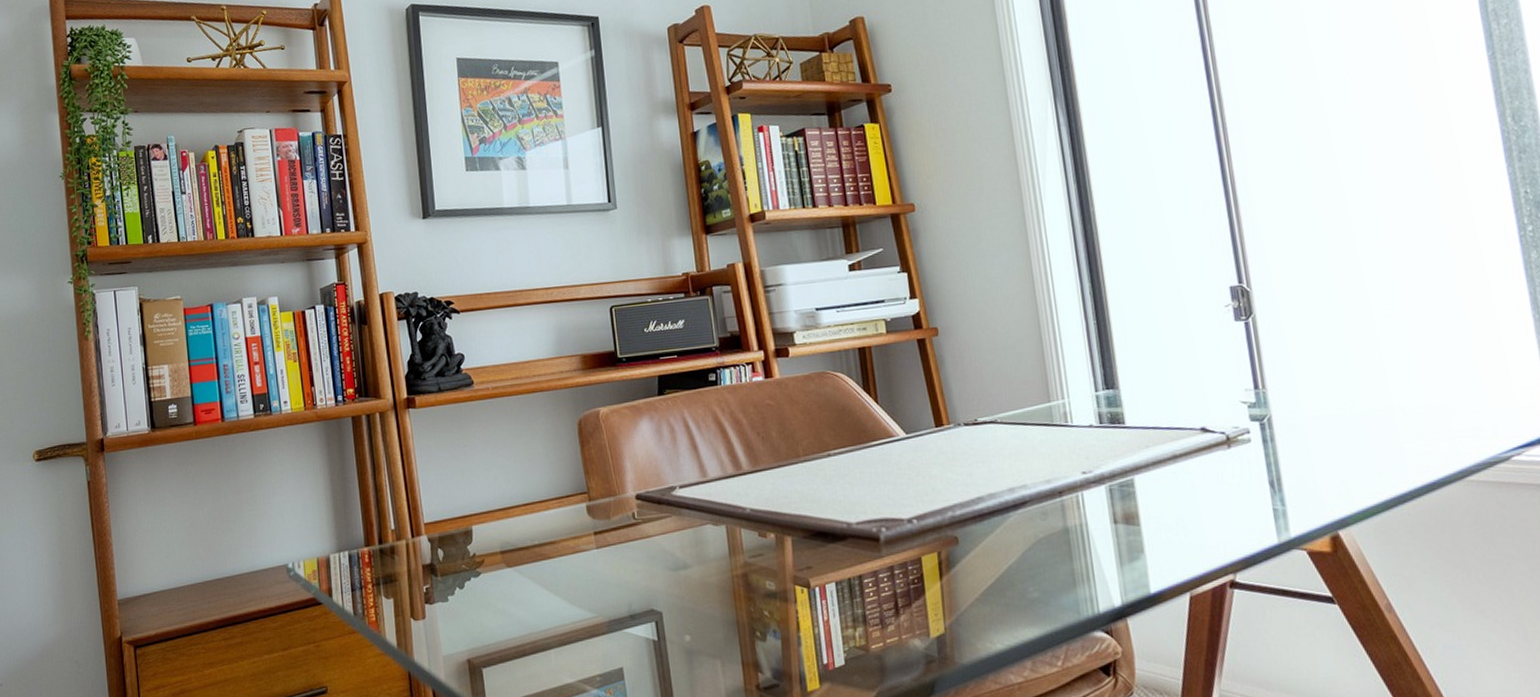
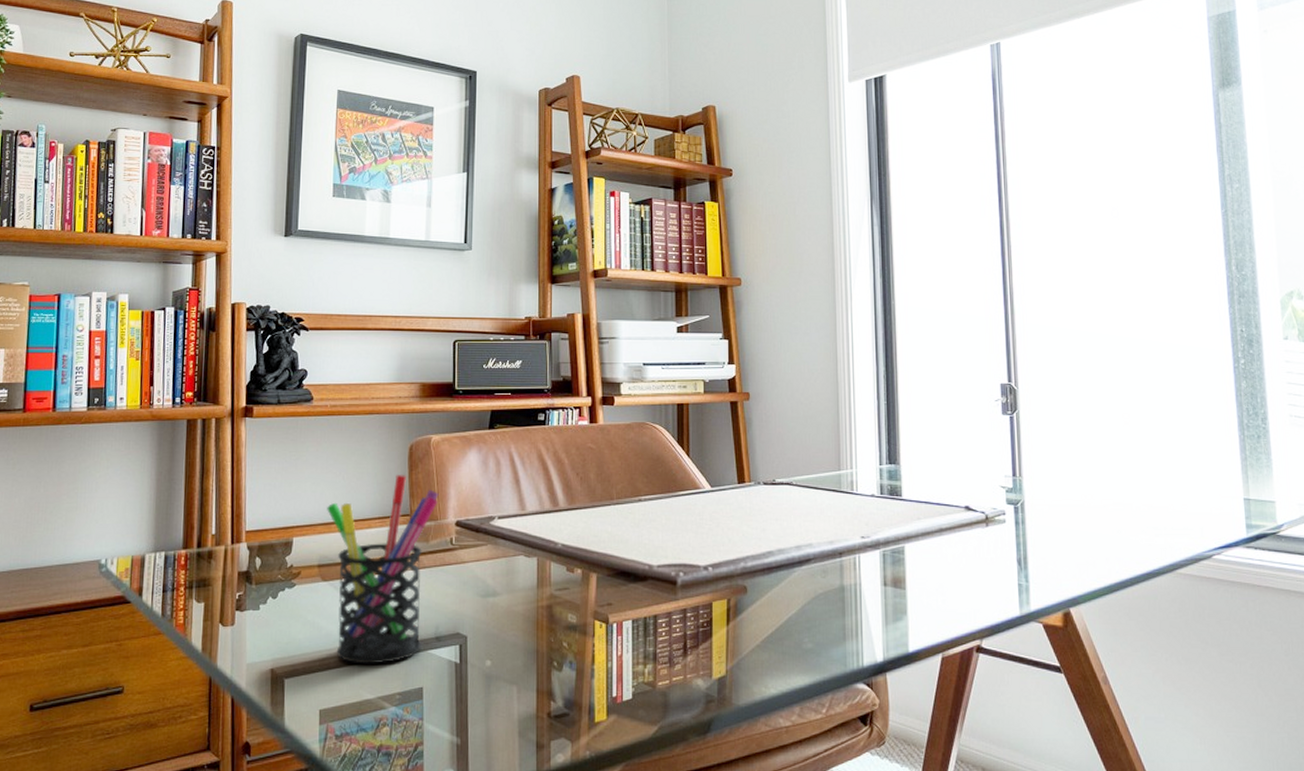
pen holder: none [502,451,617,649] -> present [327,474,439,664]

